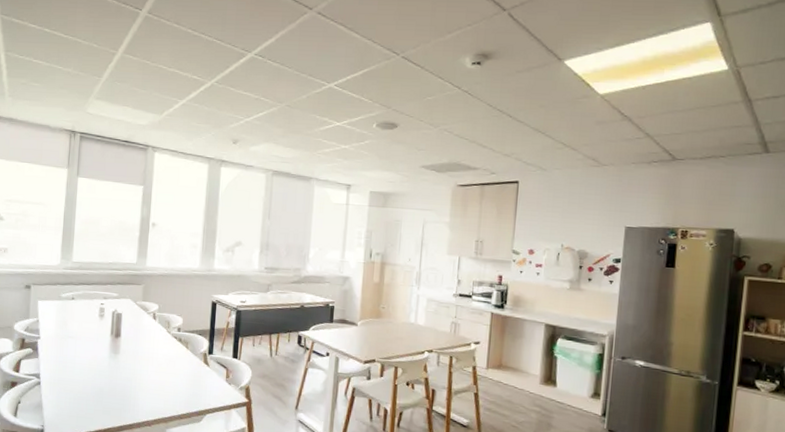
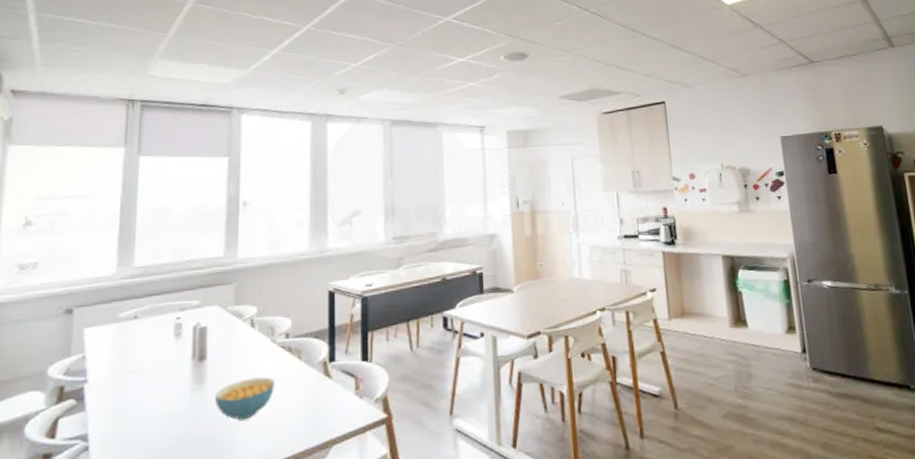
cereal bowl: none [125,355,168,385] -> present [214,377,274,421]

